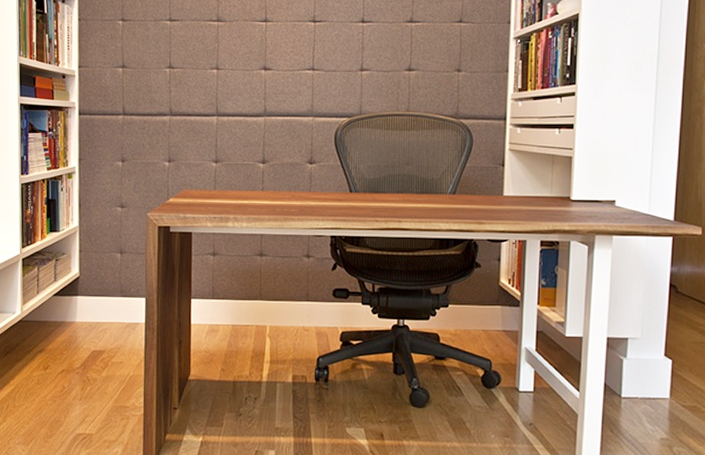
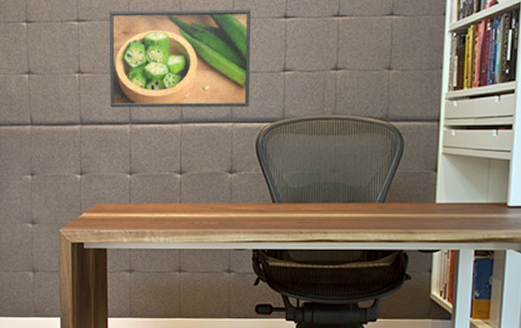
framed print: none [198,12,330,102] -> present [109,9,250,108]

